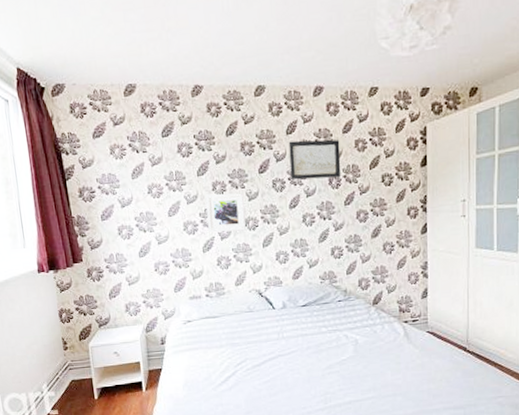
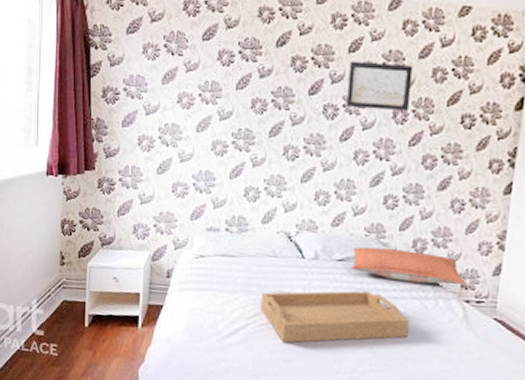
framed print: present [205,193,246,233] -> none [239,112,286,160]
serving tray: none [244,327,365,380] -> present [260,290,410,343]
pillow: none [312,289,404,315] -> present [351,246,467,285]

